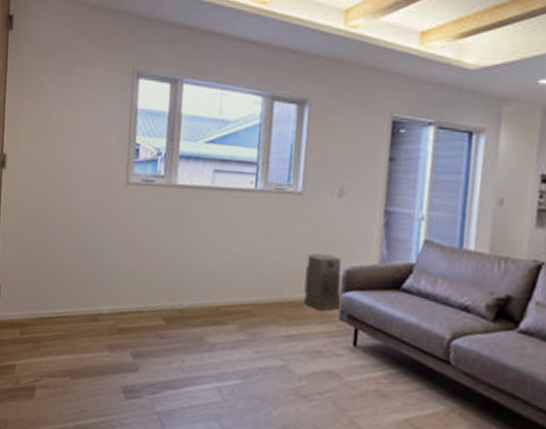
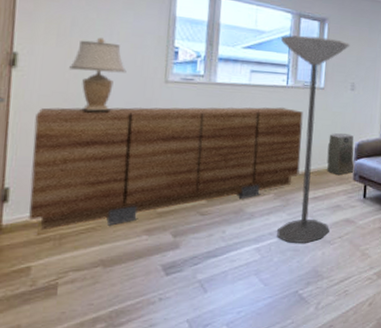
sideboard: none [13,209,275,335] -> present [27,106,303,231]
table lamp: none [45,136,92,217] -> present [69,37,127,114]
floor lamp: none [240,123,339,393] -> present [276,35,351,243]

